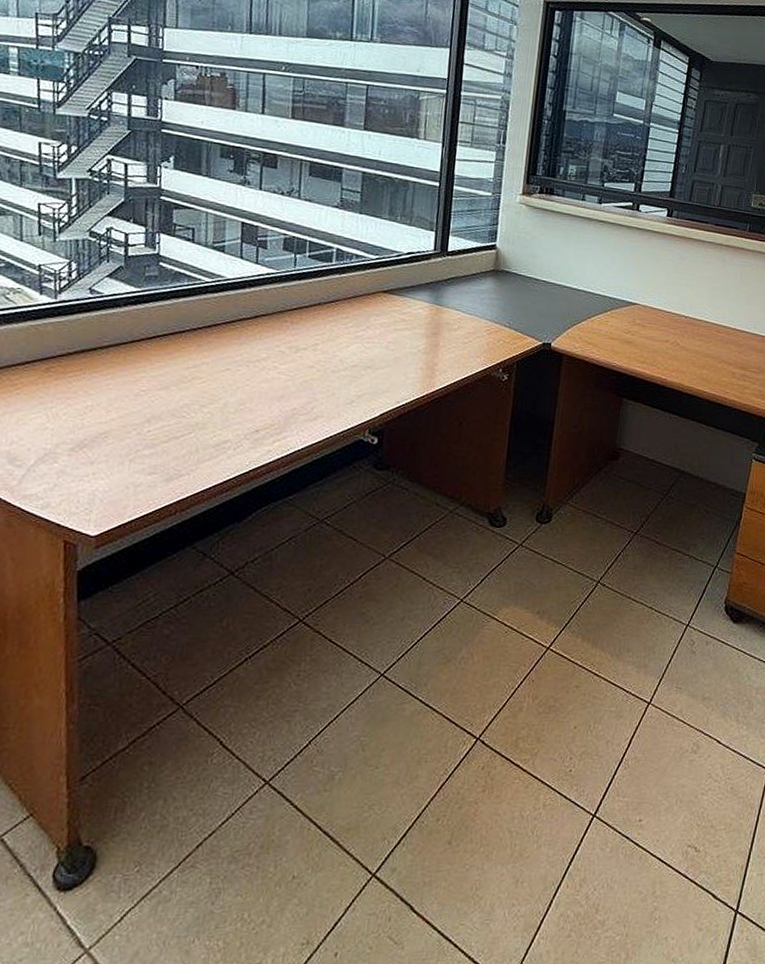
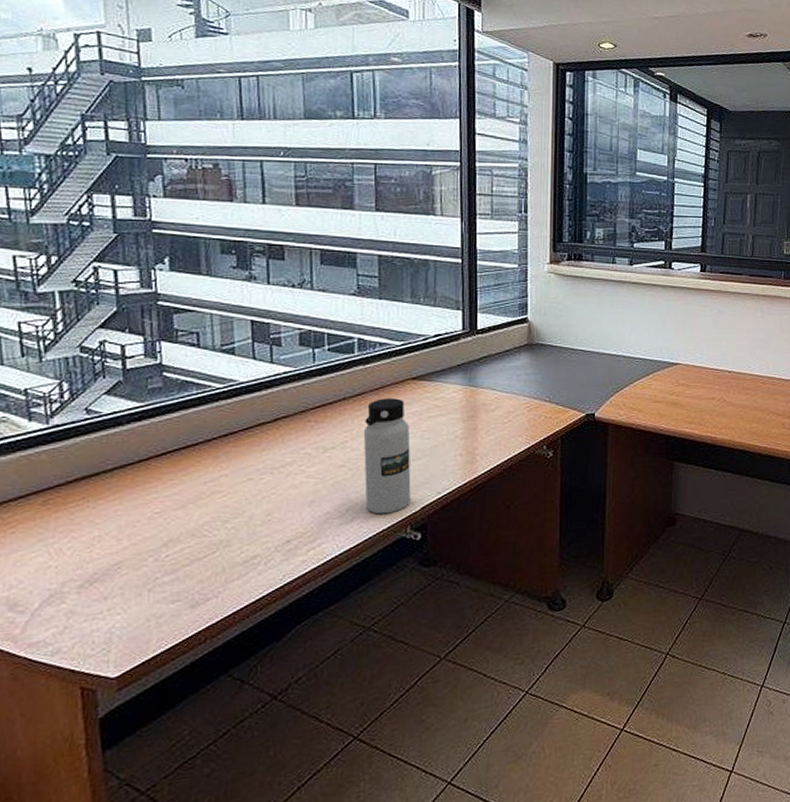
water bottle: none [329,307,377,416] -> present [363,398,411,514]

